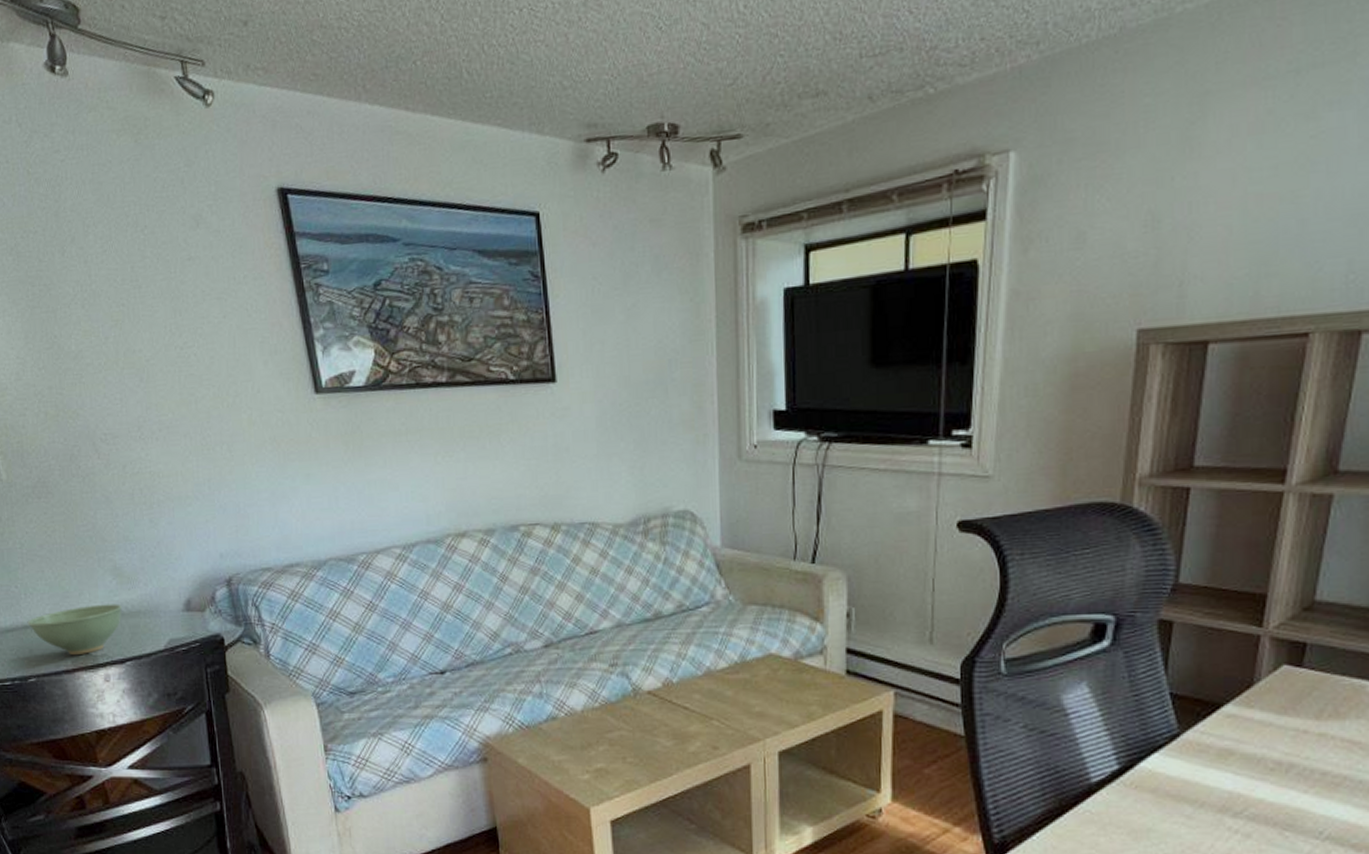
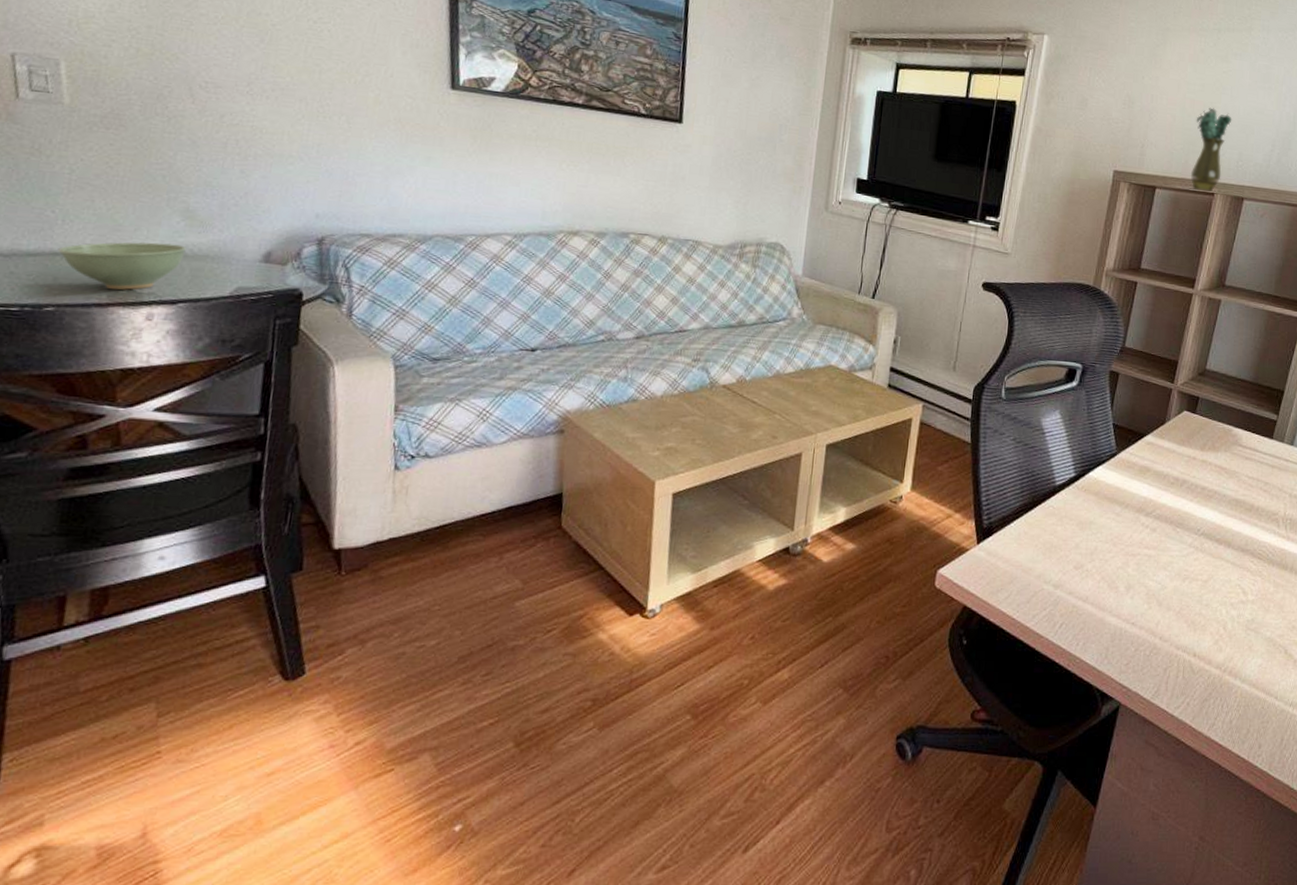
vase: none [1265,199,1332,334] -> present [1190,107,1232,193]

